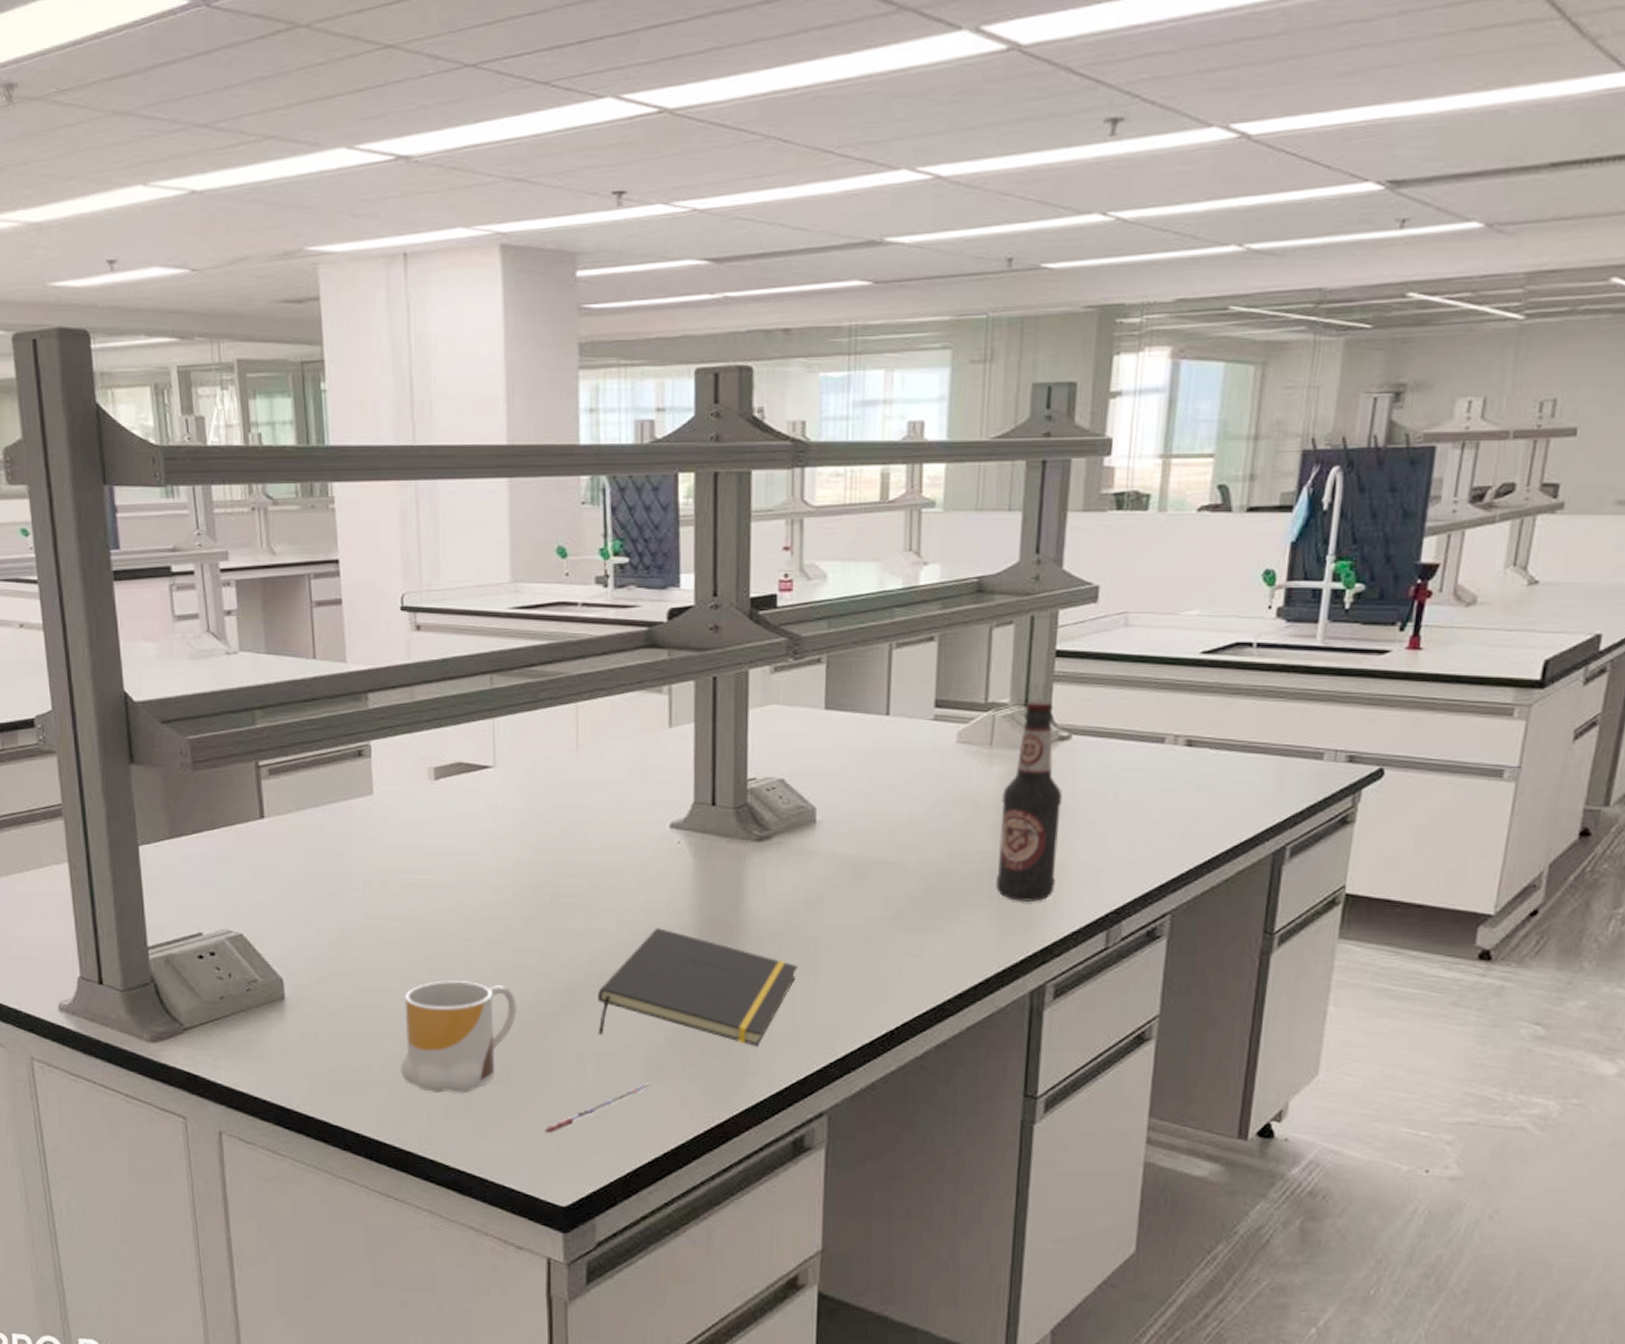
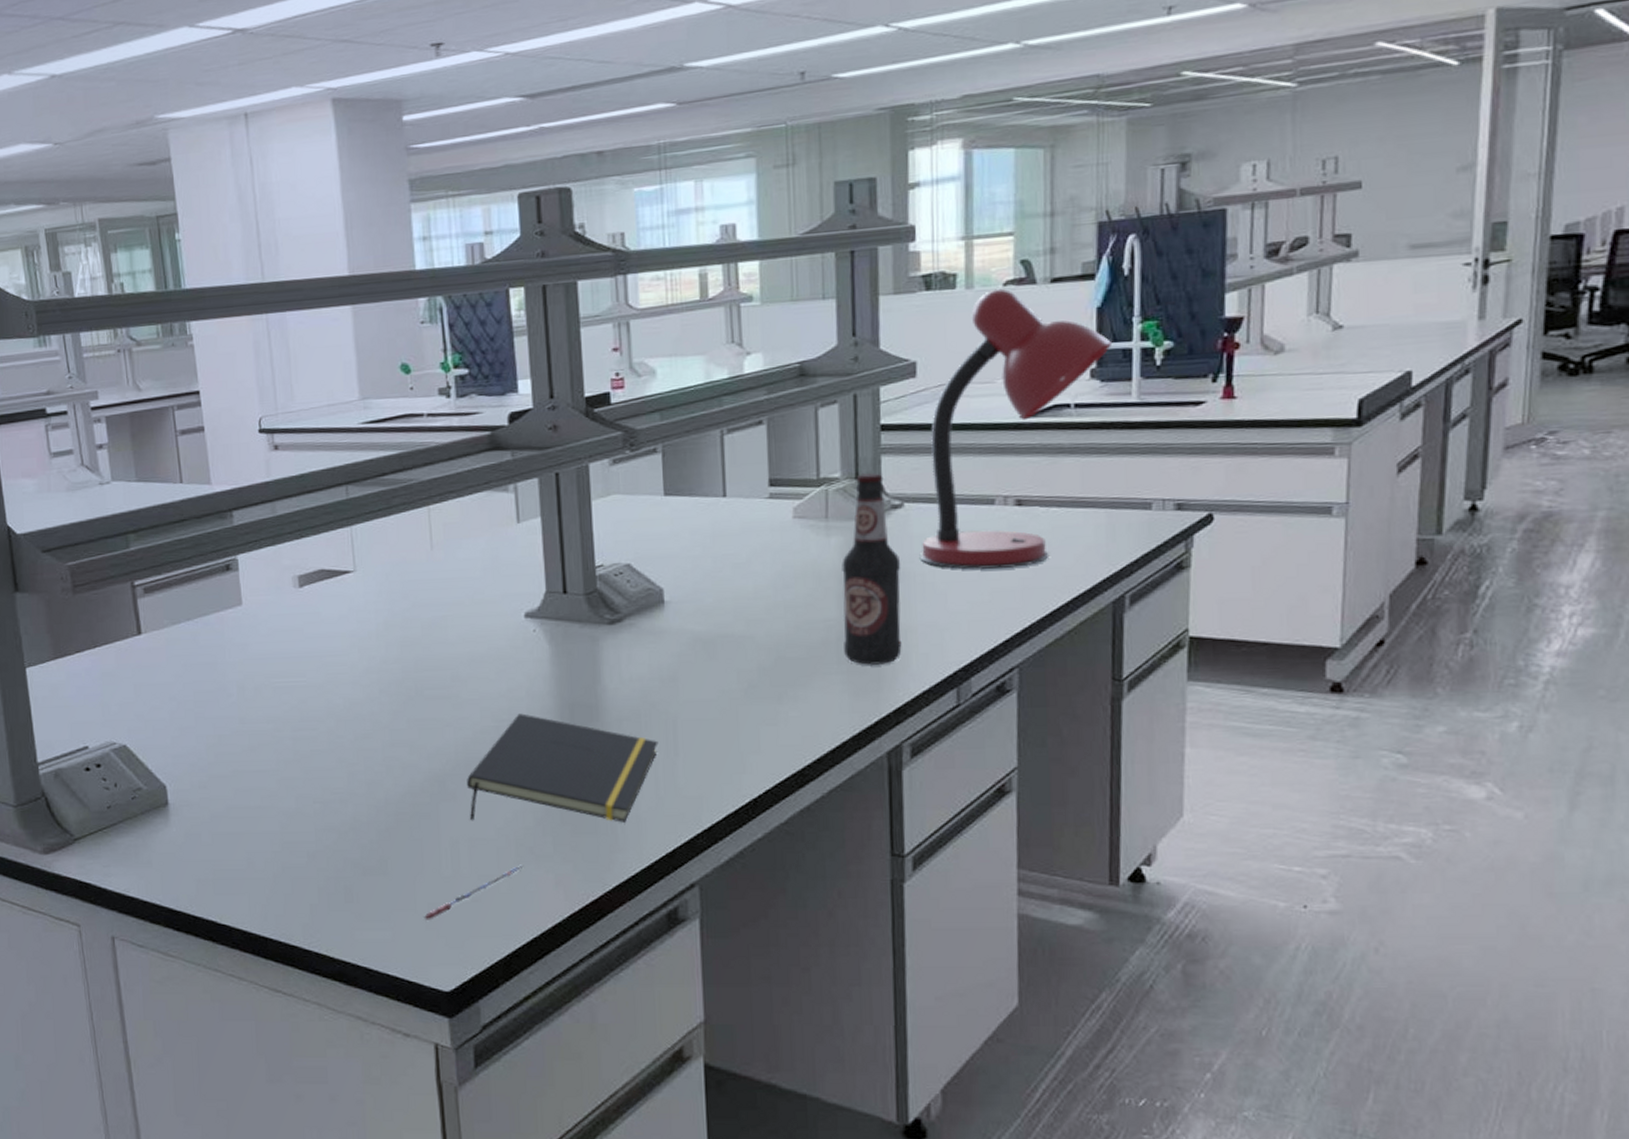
mug: present [400,980,518,1093] -> none [281,776,391,886]
desk lamp: none [1082,514,1303,810] -> present [919,288,1113,569]

